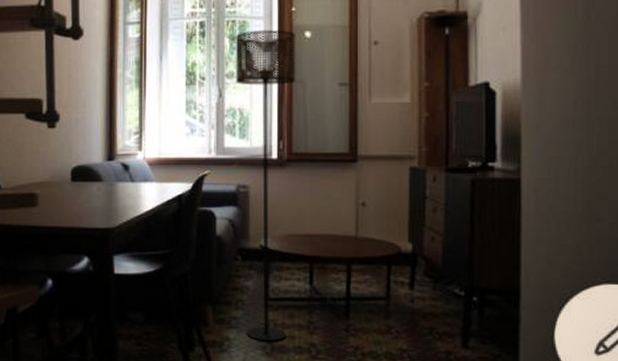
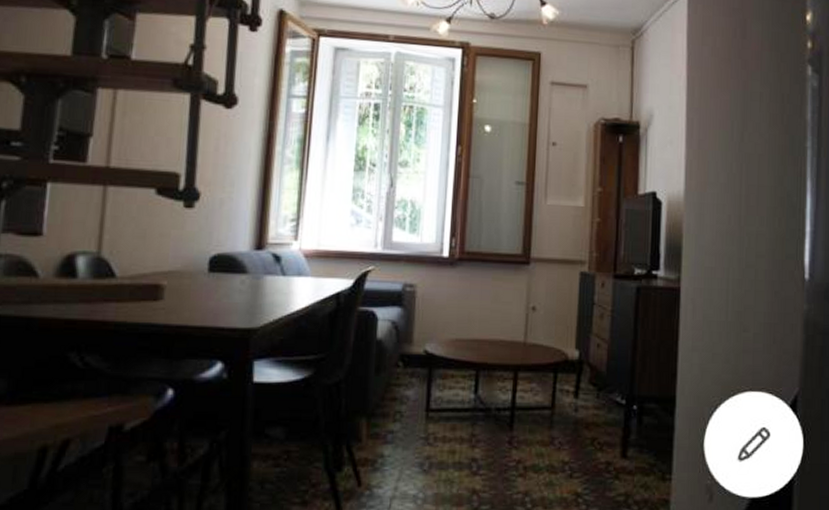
floor lamp: present [235,29,296,342] -> none [403,118,475,458]

